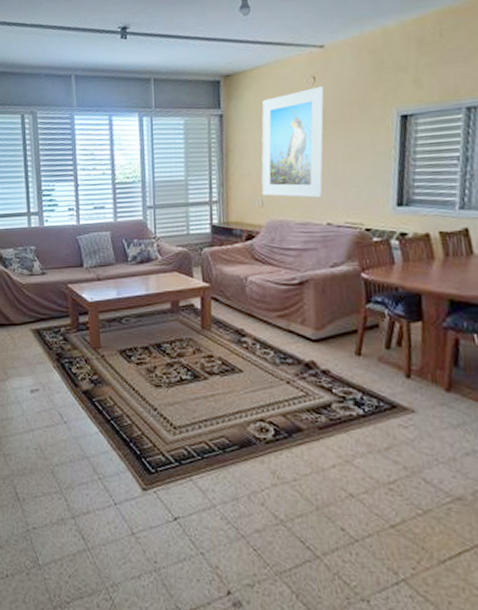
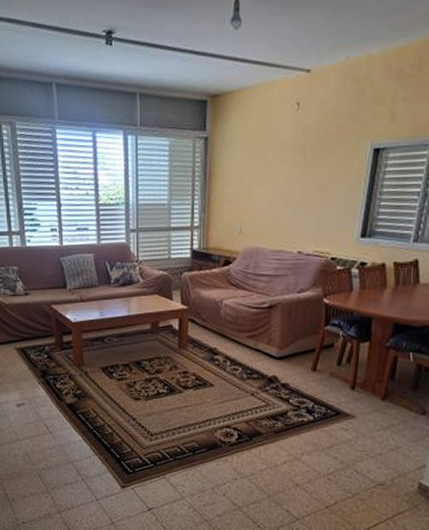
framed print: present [261,85,324,198] -> none [241,113,307,227]

